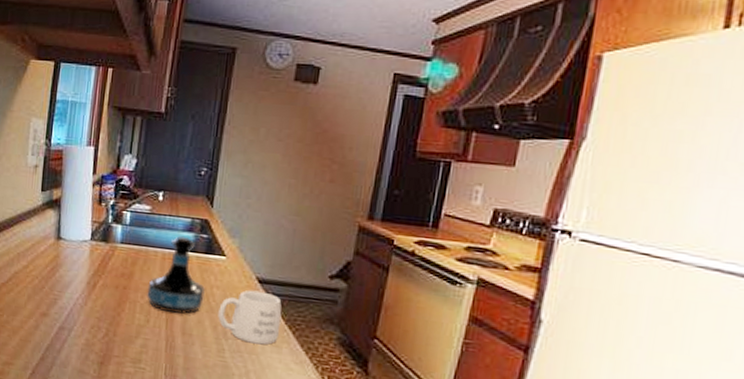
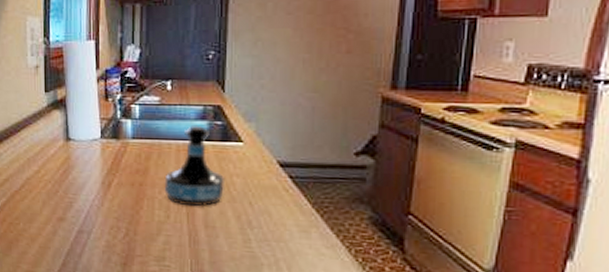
mug: present [218,290,282,345] -> none [240,175,308,231]

